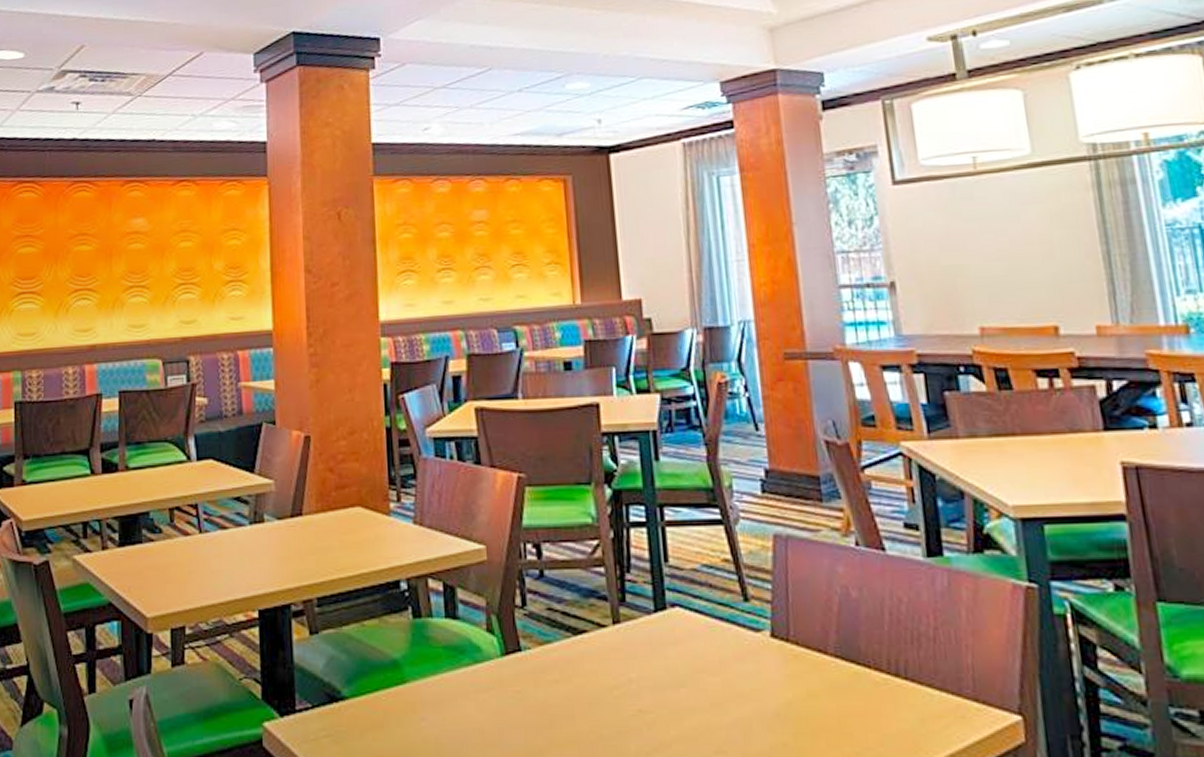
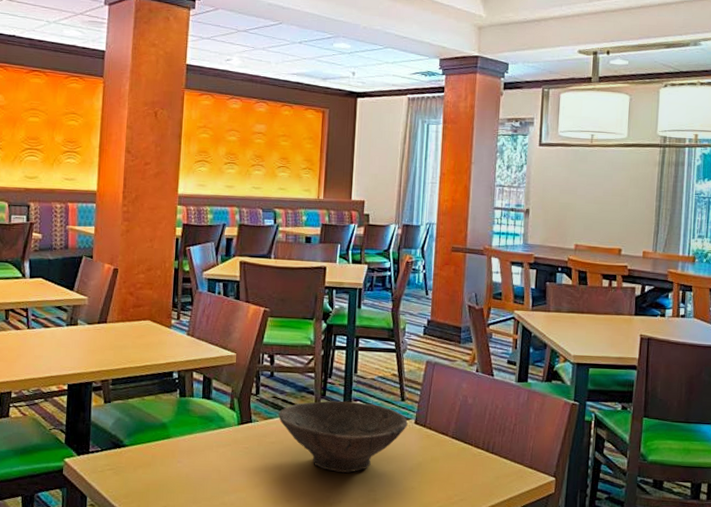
bowl: none [559,607,760,724] -> present [278,401,408,473]

